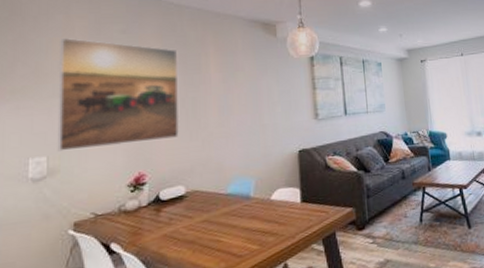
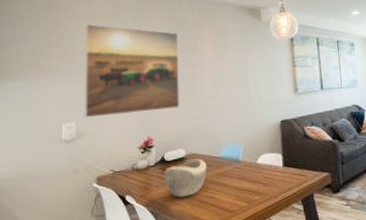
decorative bowl: none [160,196,212,243] -> present [165,158,207,198]

